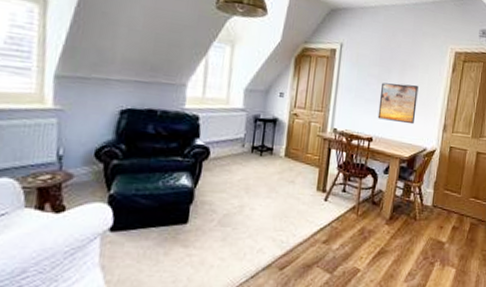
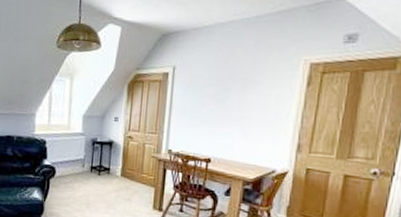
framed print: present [377,82,419,125] -> none [216,102,264,145]

